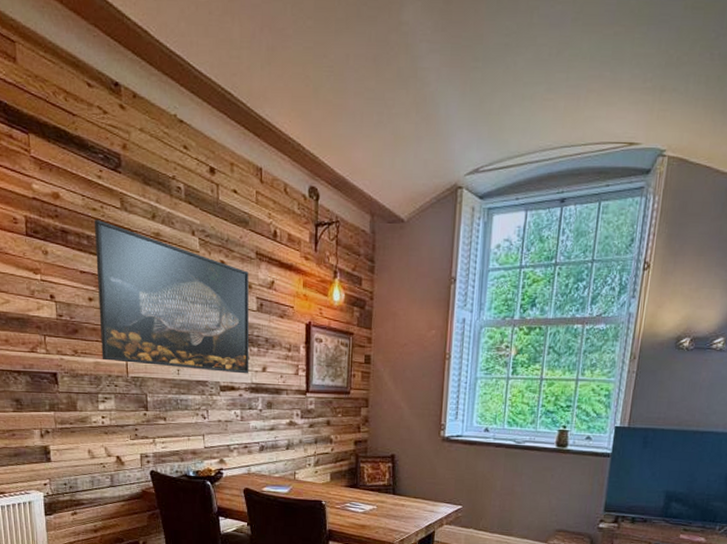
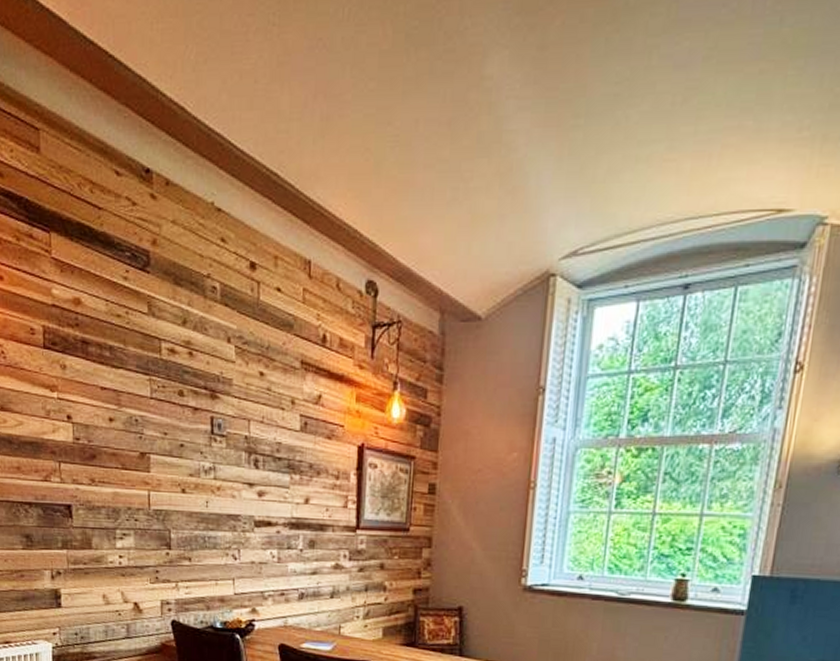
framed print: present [94,220,250,374] -> none [117,328,292,507]

